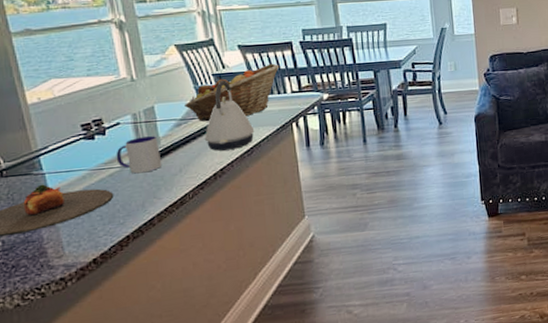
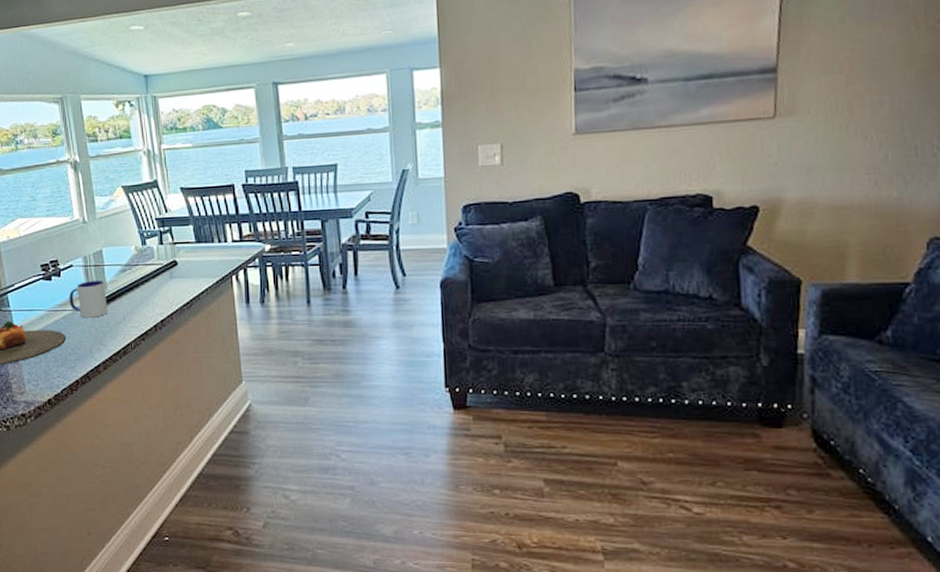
fruit basket: present [185,63,280,122] -> none [129,208,221,269]
kettle: present [205,80,255,151] -> none [147,225,194,301]

